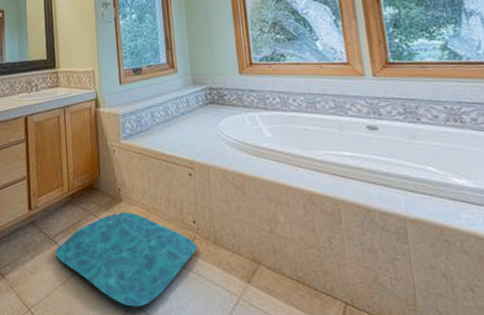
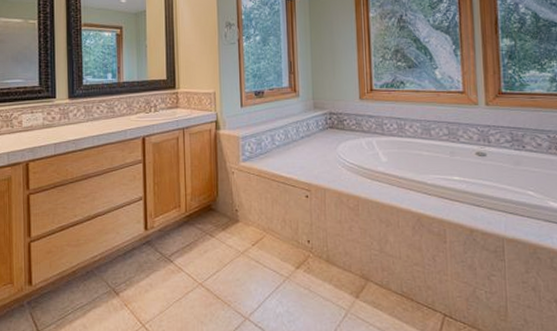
bath mat: present [55,212,197,307] -> none [170,232,310,321]

